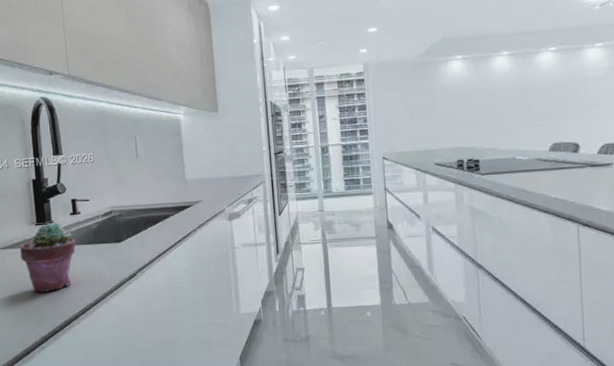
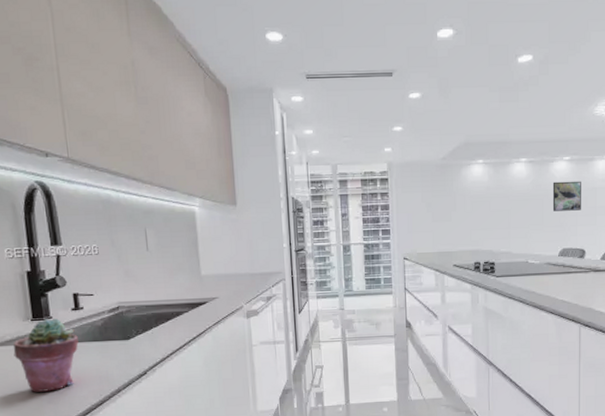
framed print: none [538,71,572,104] -> present [552,180,581,211]

